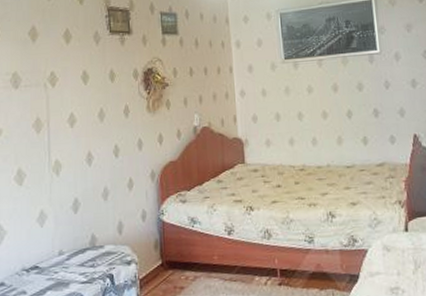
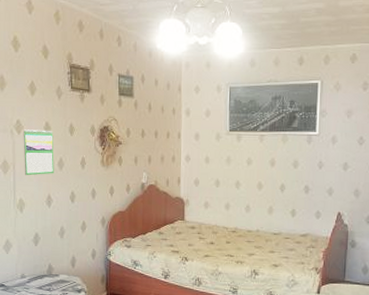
calendar: none [58,79,94,133] -> present [23,129,54,176]

